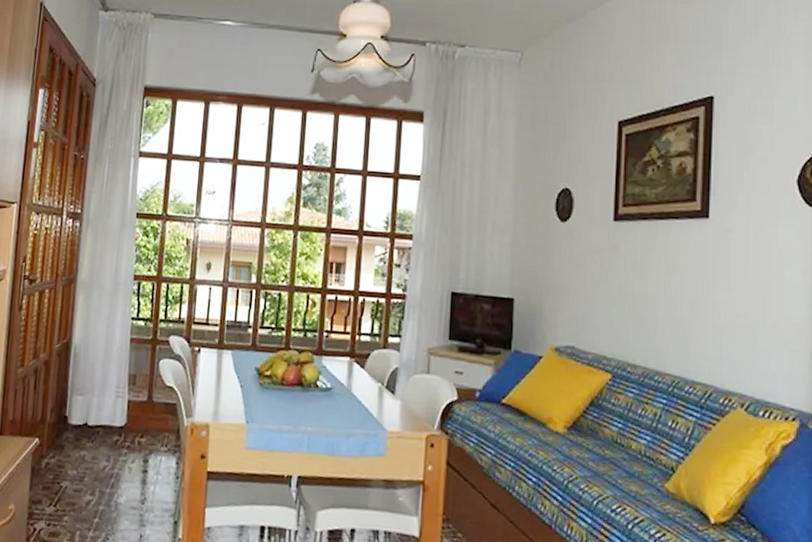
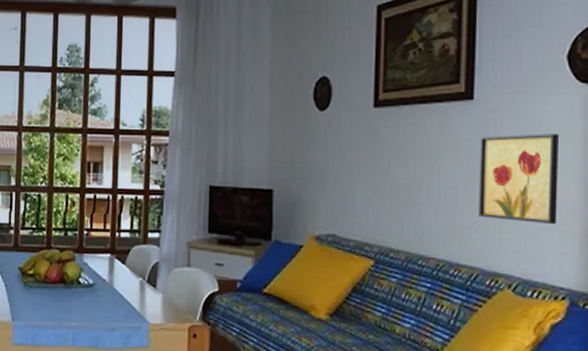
wall art: none [713,254,790,344] -> present [479,133,560,224]

